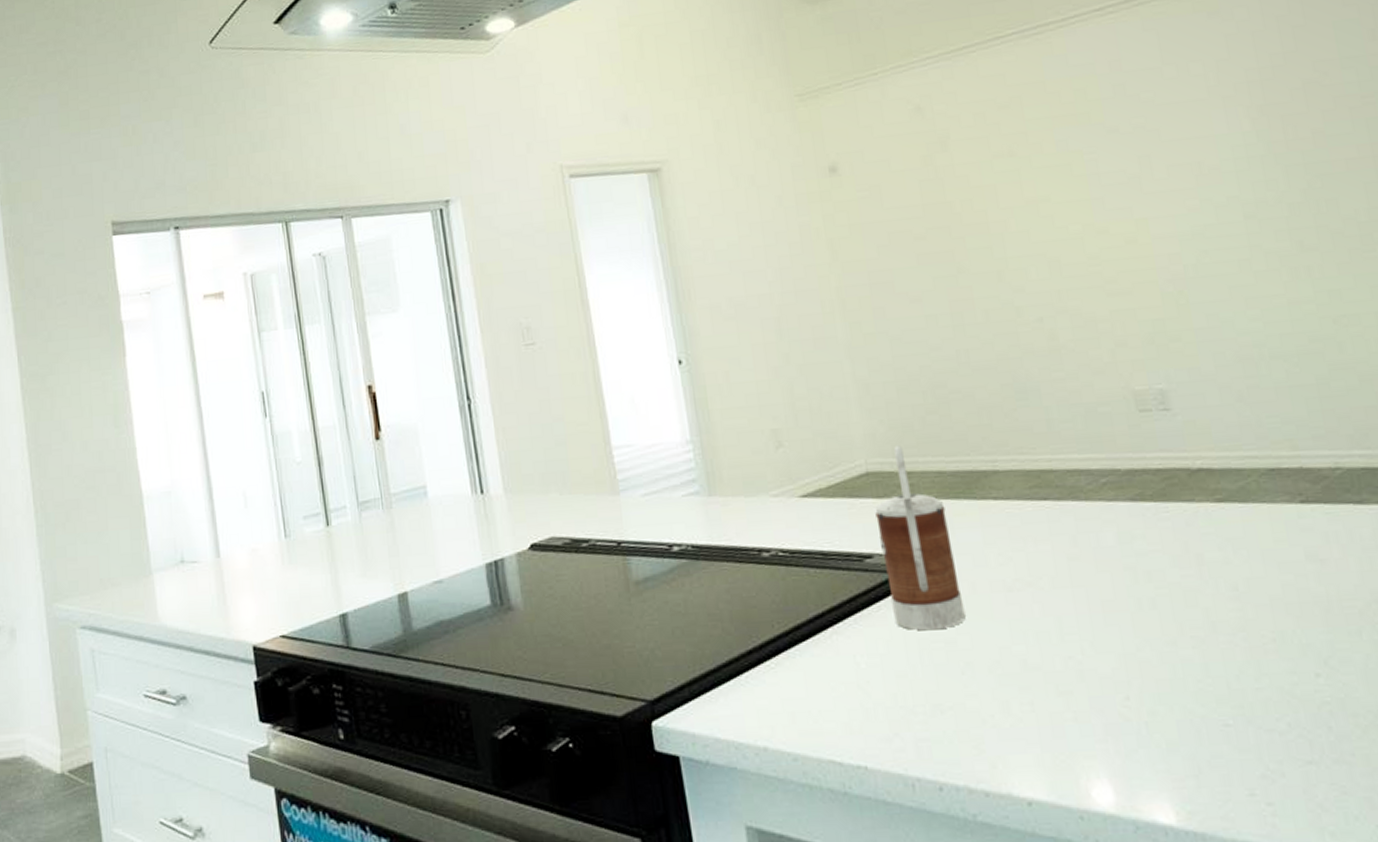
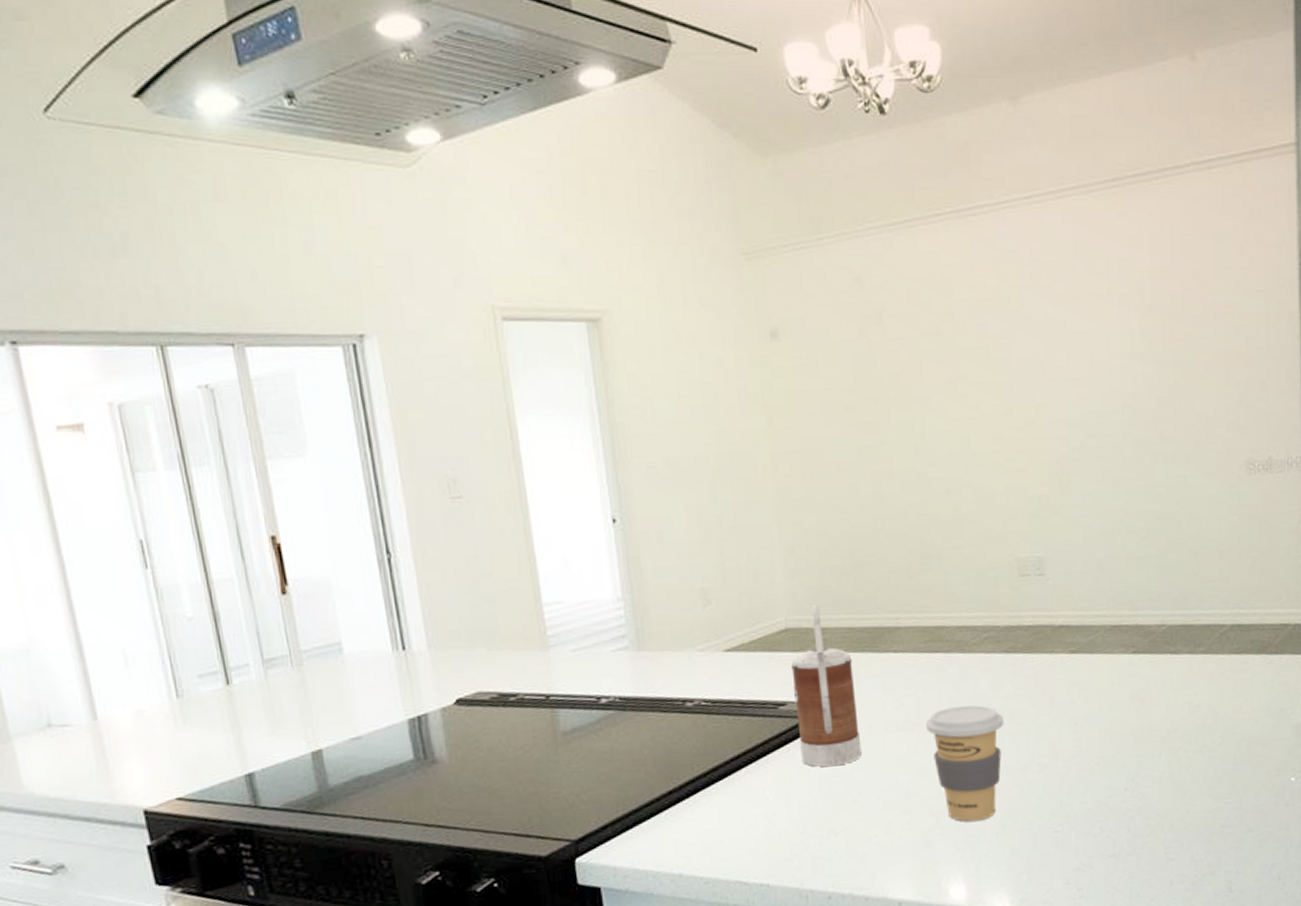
coffee cup: none [1040,562,1143,705] -> present [925,705,1004,822]

